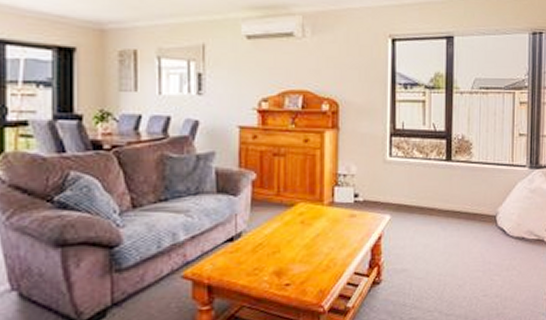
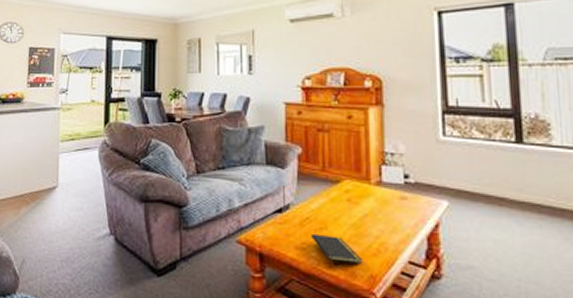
notepad: none [264,258,312,289] -> present [311,233,362,268]

